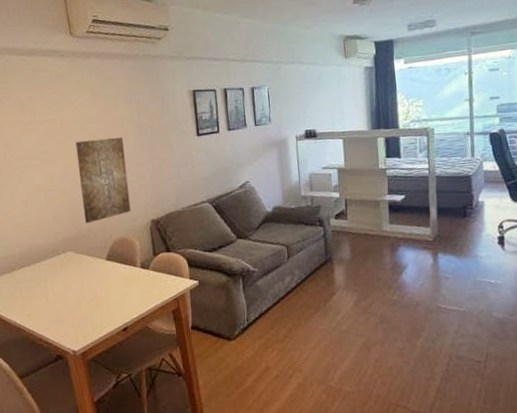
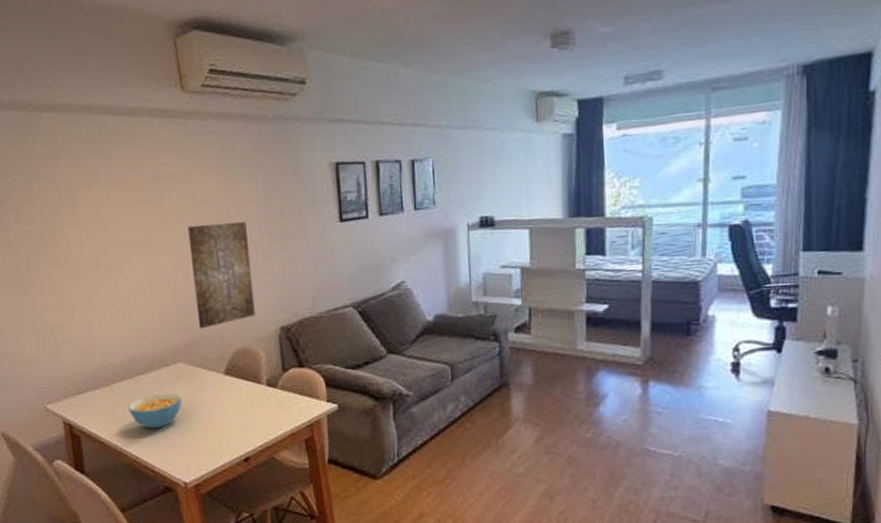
cereal bowl: none [26,276,72,307] -> present [128,392,182,429]

